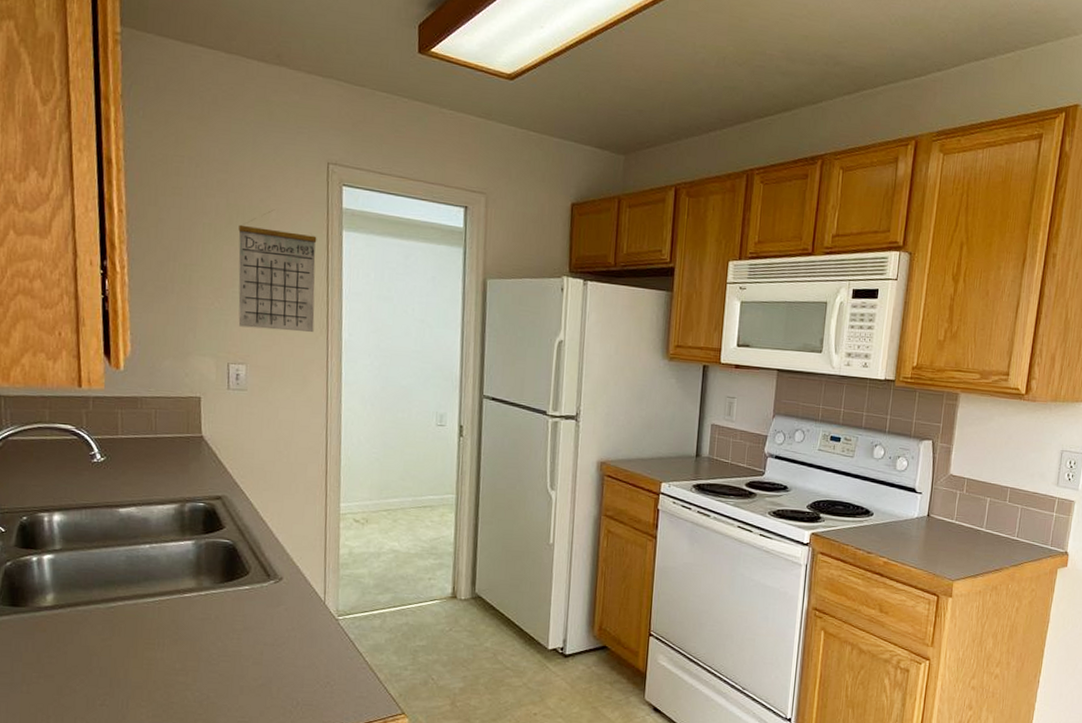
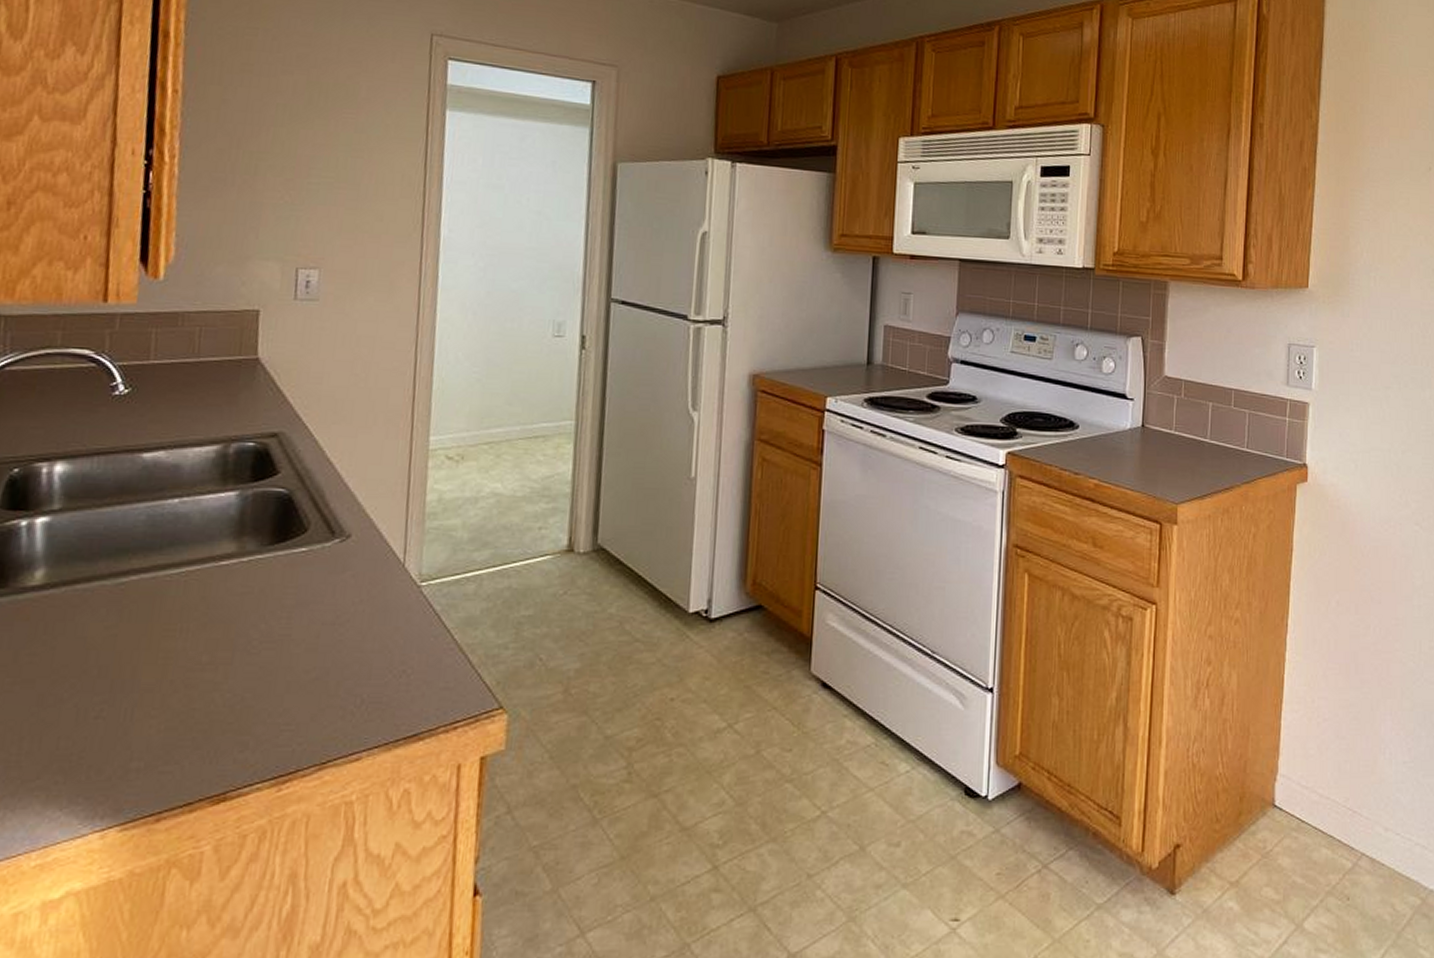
calendar: present [238,209,317,333] -> none [312,87,415,229]

